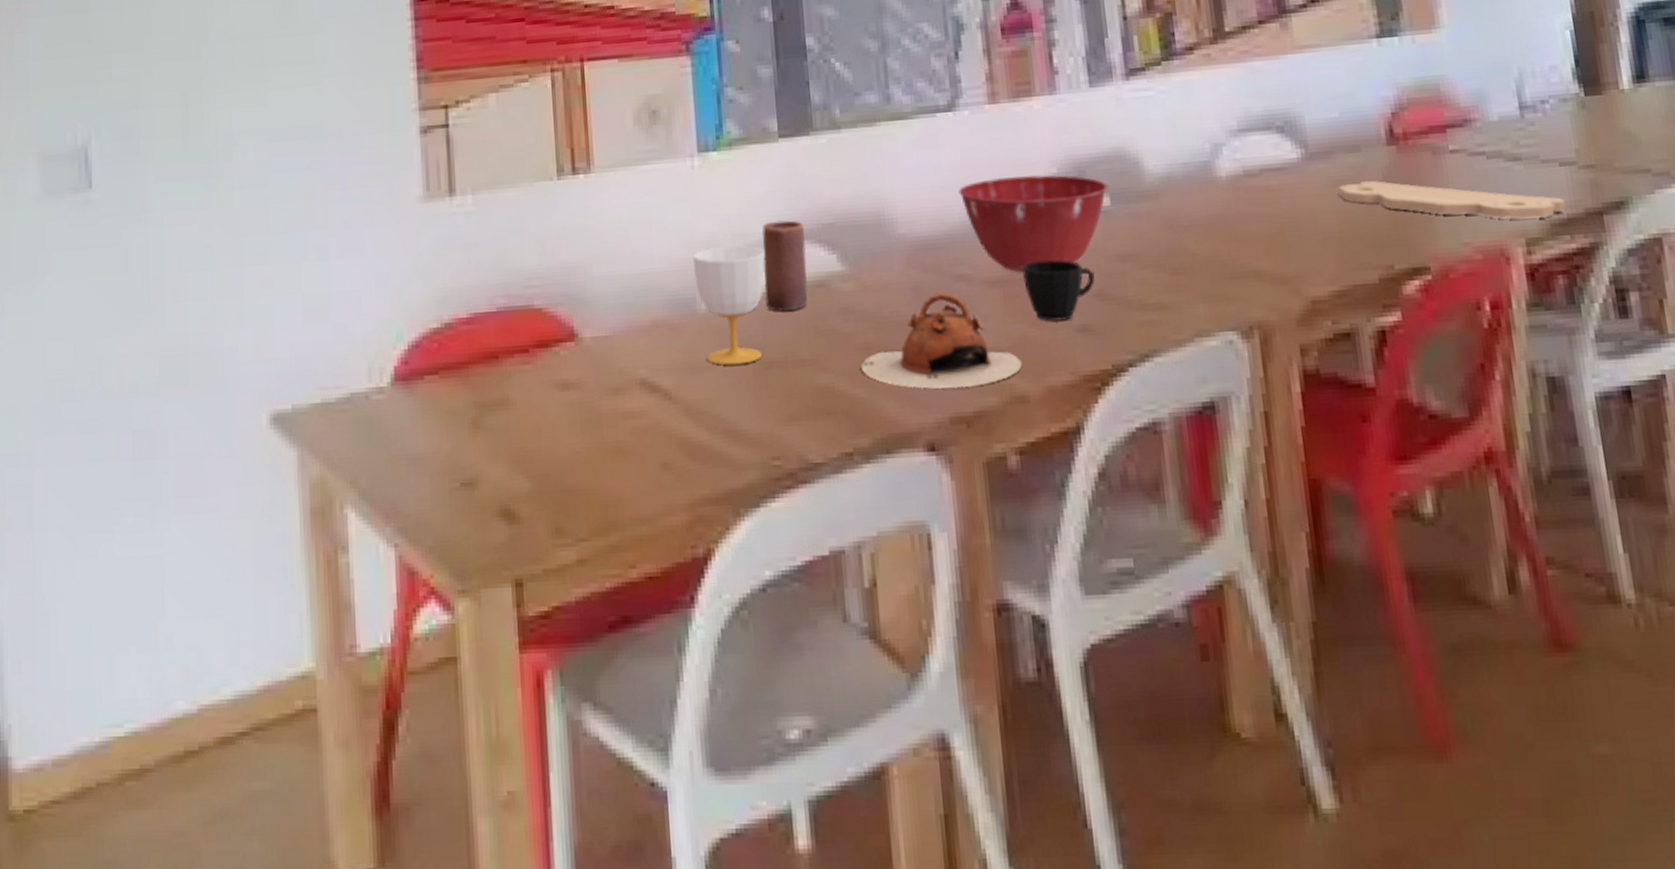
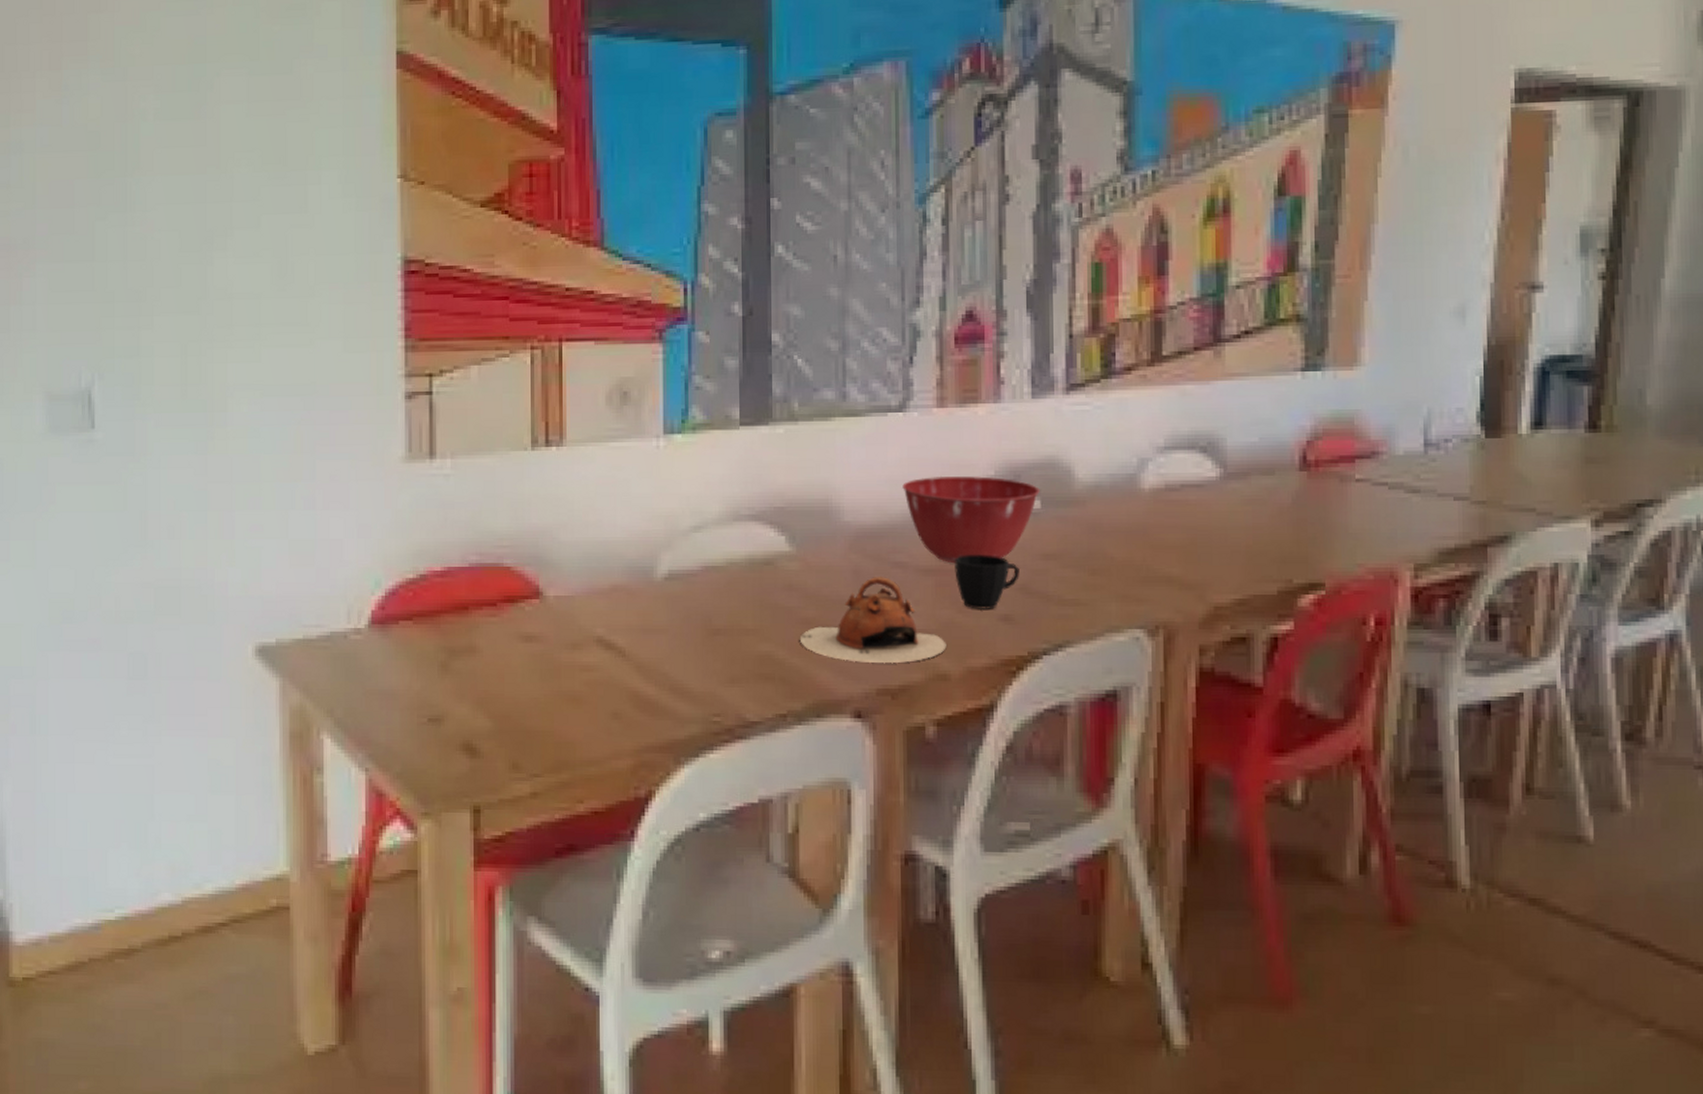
cup: present [692,246,766,366] -> none [652,523,719,630]
candle: present [761,220,808,311] -> none [717,502,758,584]
cutting board: present [1338,181,1566,220] -> none [1250,502,1454,546]

